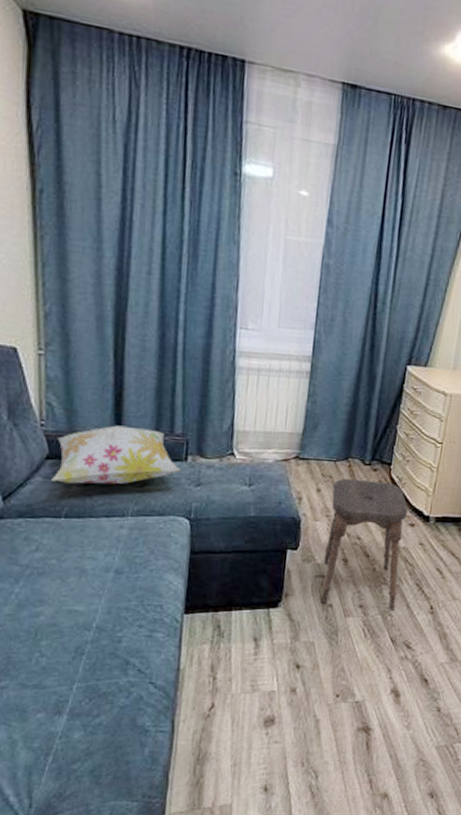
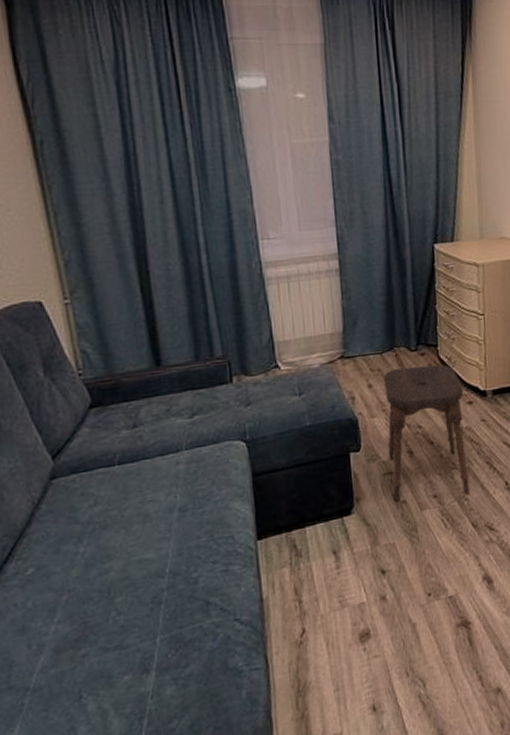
decorative pillow: present [52,425,181,485] -> none [98,357,228,430]

